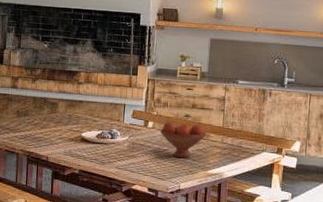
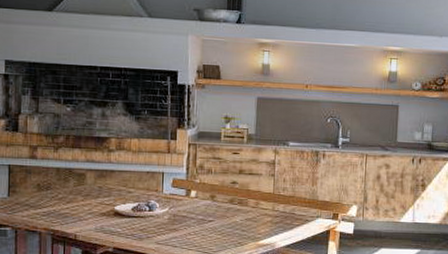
fruit bowl: present [159,121,207,159] -> none [203,189,256,229]

